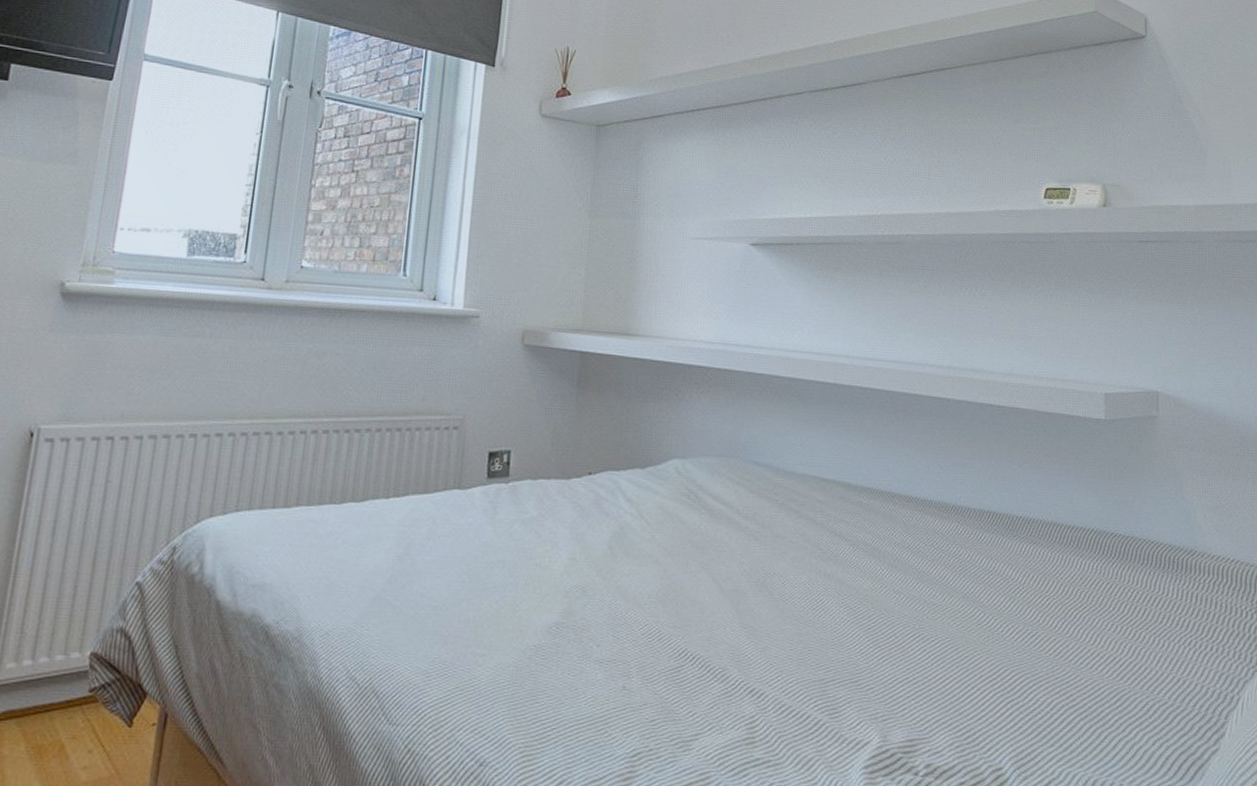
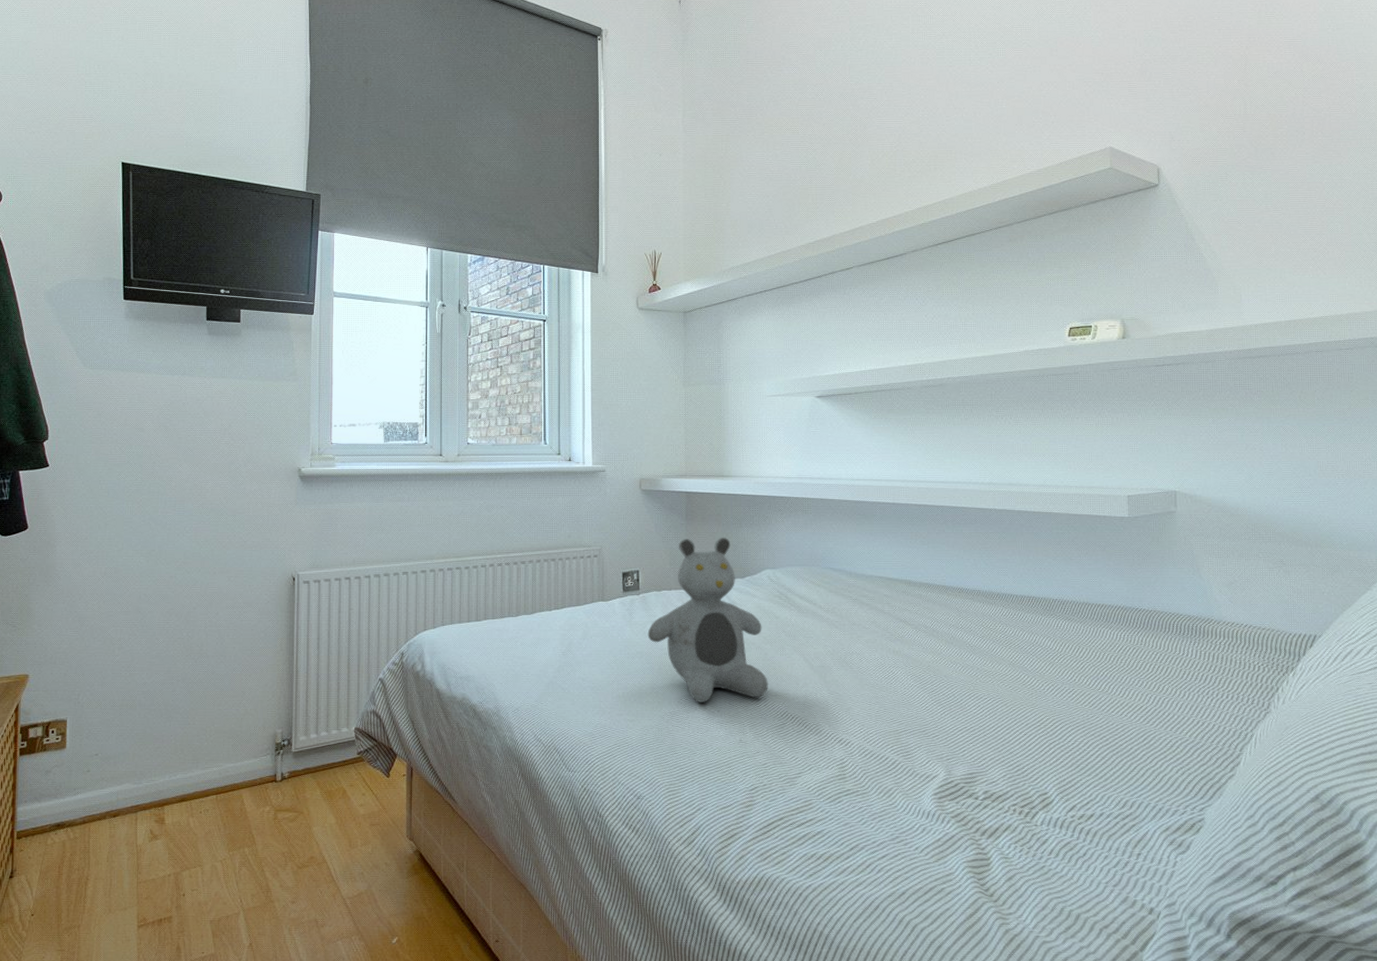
teddy bear: none [514,412,666,633] -> present [647,537,768,702]

